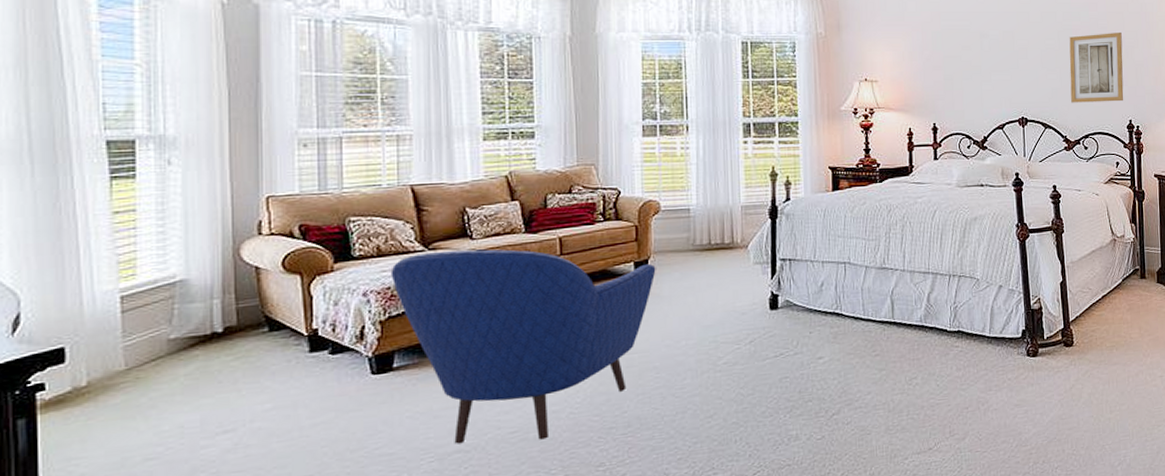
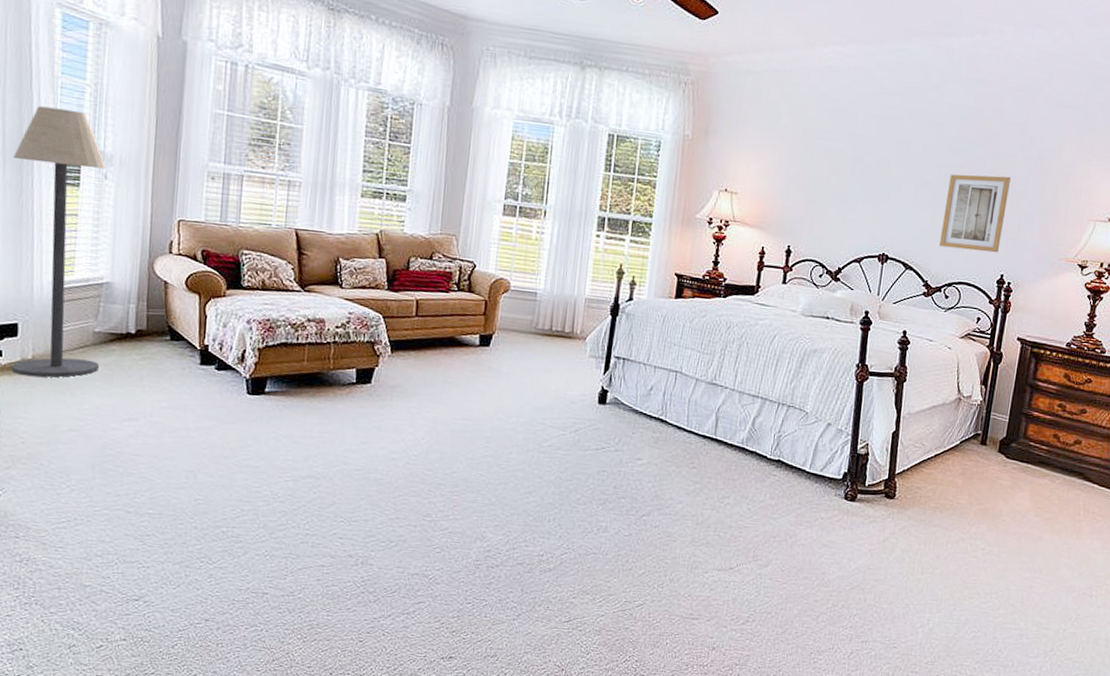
floor lamp: none [43,94,180,408] -> present [11,106,107,378]
armchair: present [390,249,656,444] -> none [271,293,499,482]

